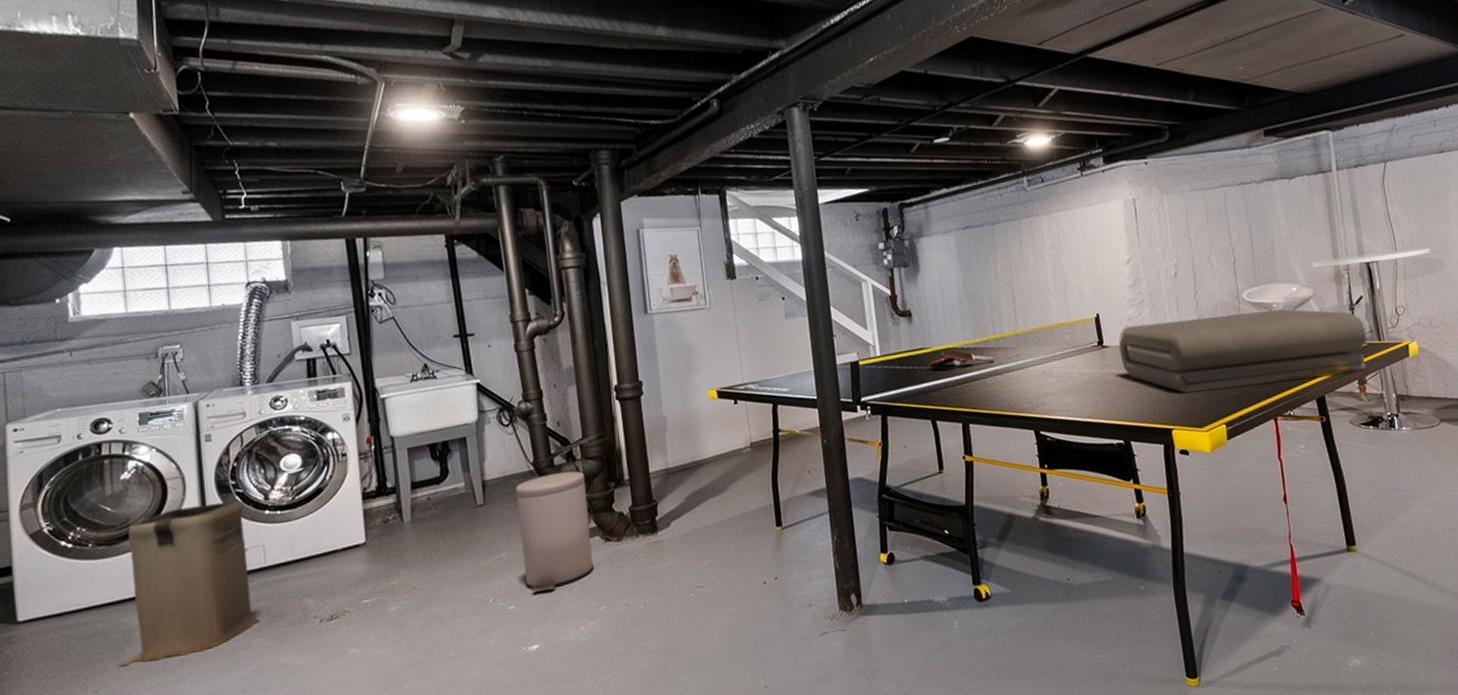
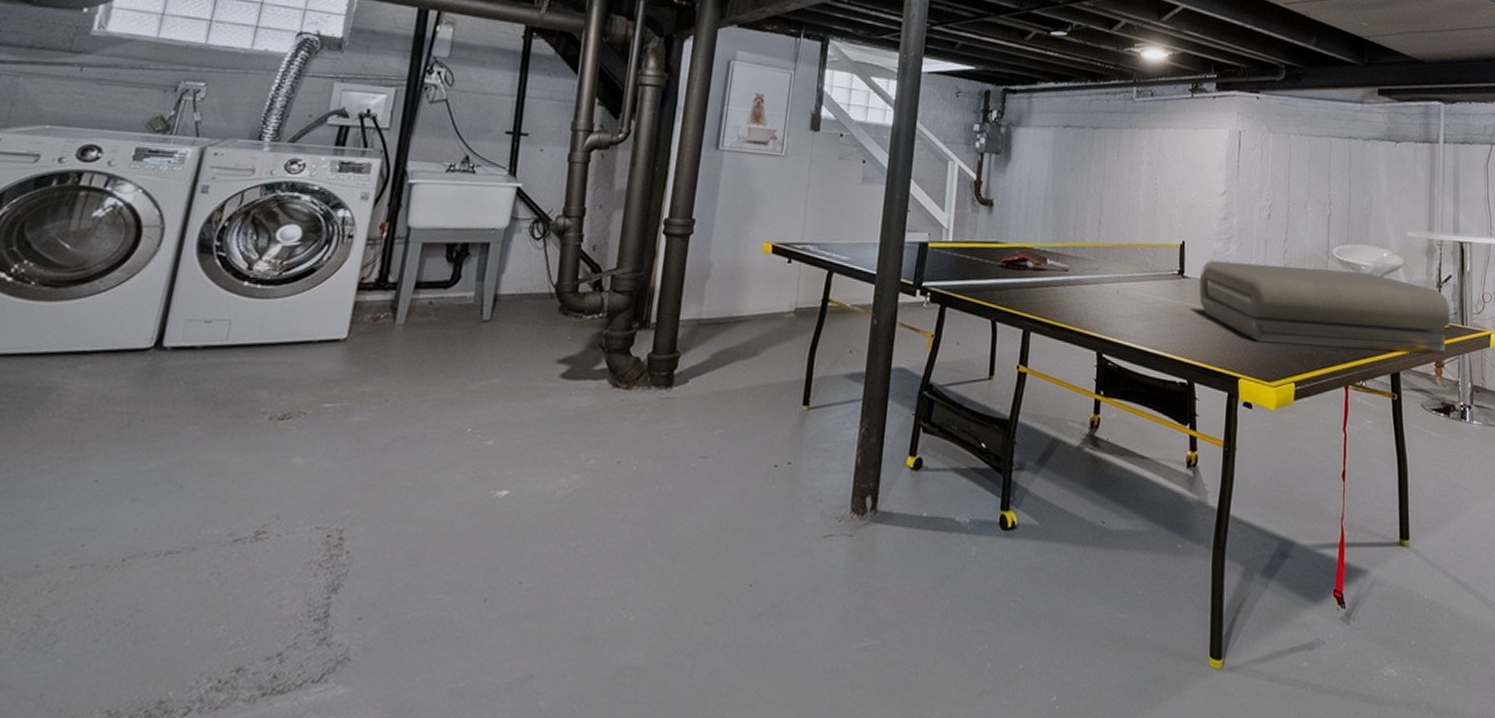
laundry basket: present [119,500,260,666] -> none [20,260,222,430]
pedal bin: present [516,471,594,592] -> none [512,301,608,430]

